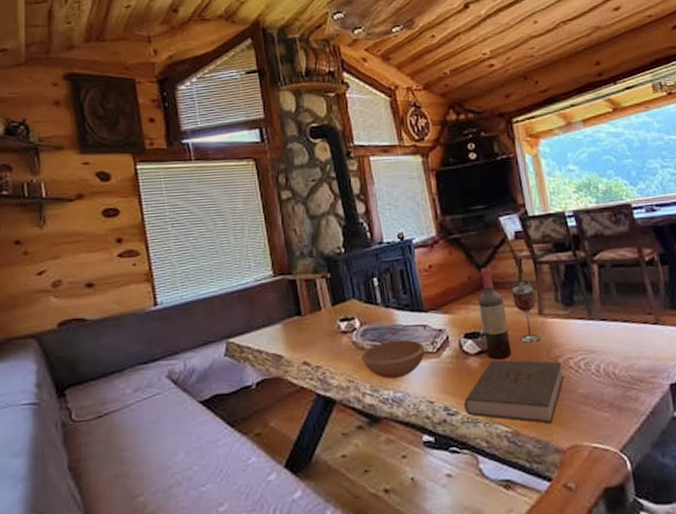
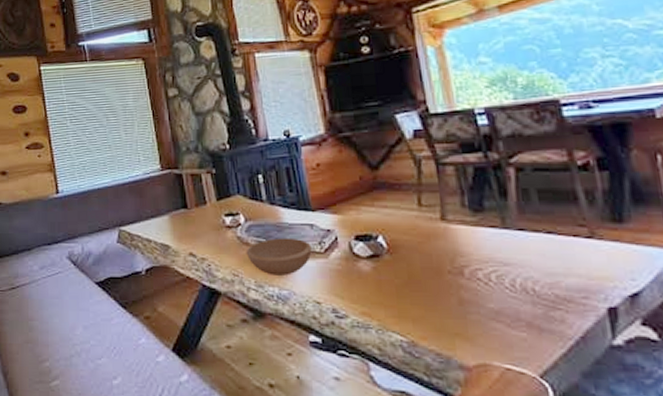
book: present [464,359,564,424] -> none [354,265,471,338]
wine bottle: present [478,267,512,360] -> none [371,167,409,265]
wineglass: present [512,281,541,343] -> none [409,183,443,249]

